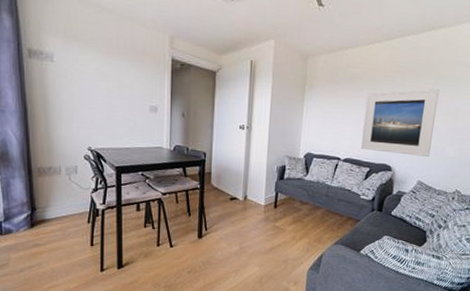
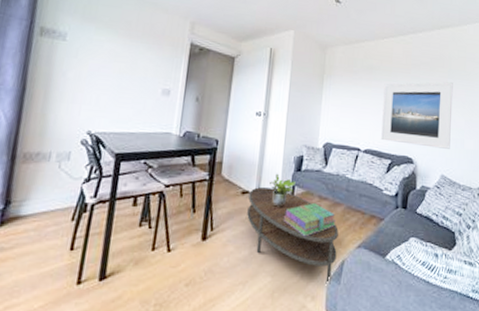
coffee table: none [236,194,318,273] -> present [247,187,339,284]
potted plant: none [255,181,279,211] -> present [269,173,296,207]
stack of books: none [268,207,316,235] -> present [283,203,337,237]

